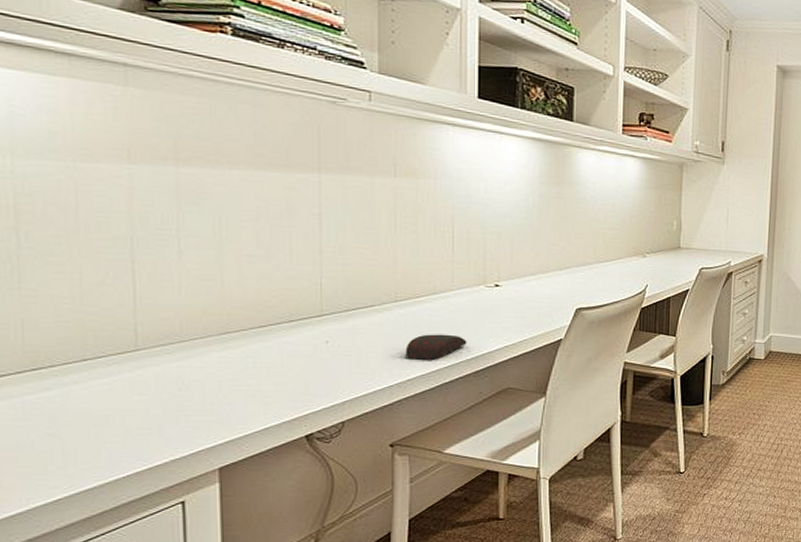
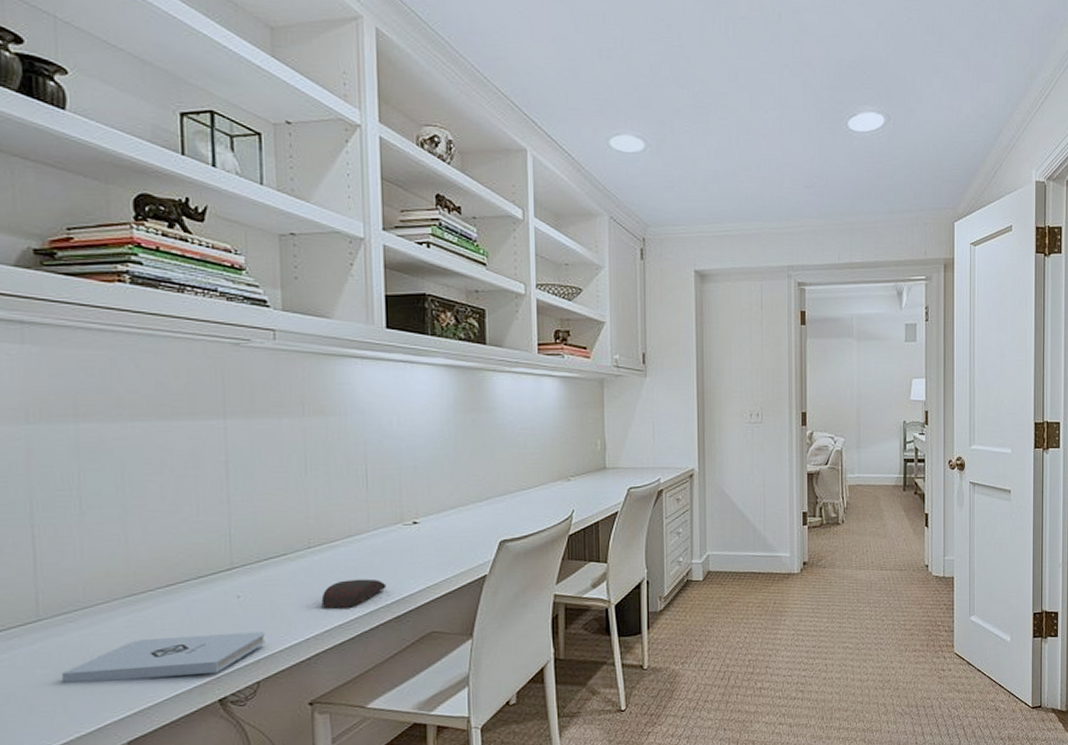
notepad: none [157,375,351,411] -> present [61,631,266,683]

